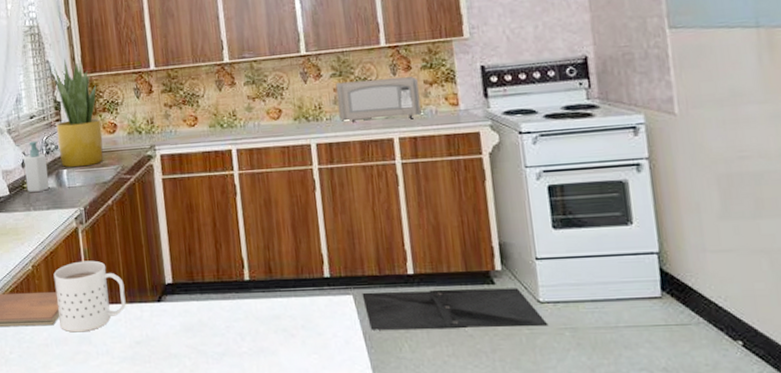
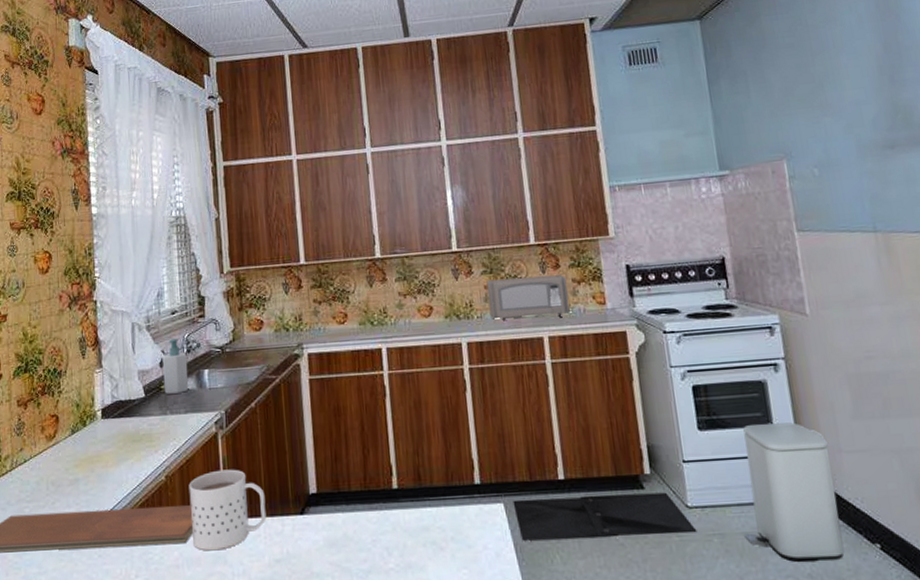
planter: present [47,59,104,168] -> none [192,251,248,368]
pedal bin: none [596,222,703,356] -> present [743,422,844,562]

